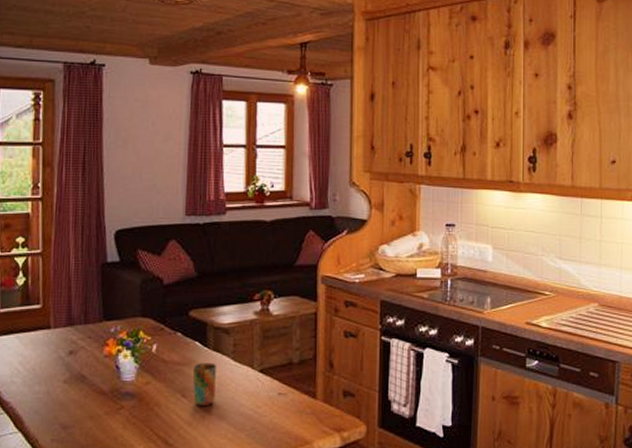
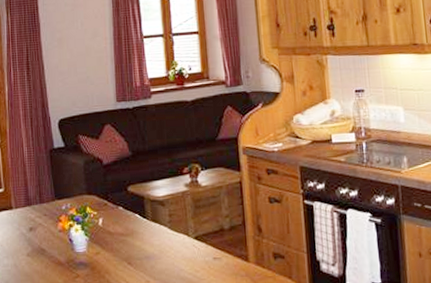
cup: present [192,362,216,406] -> none [135,232,157,272]

